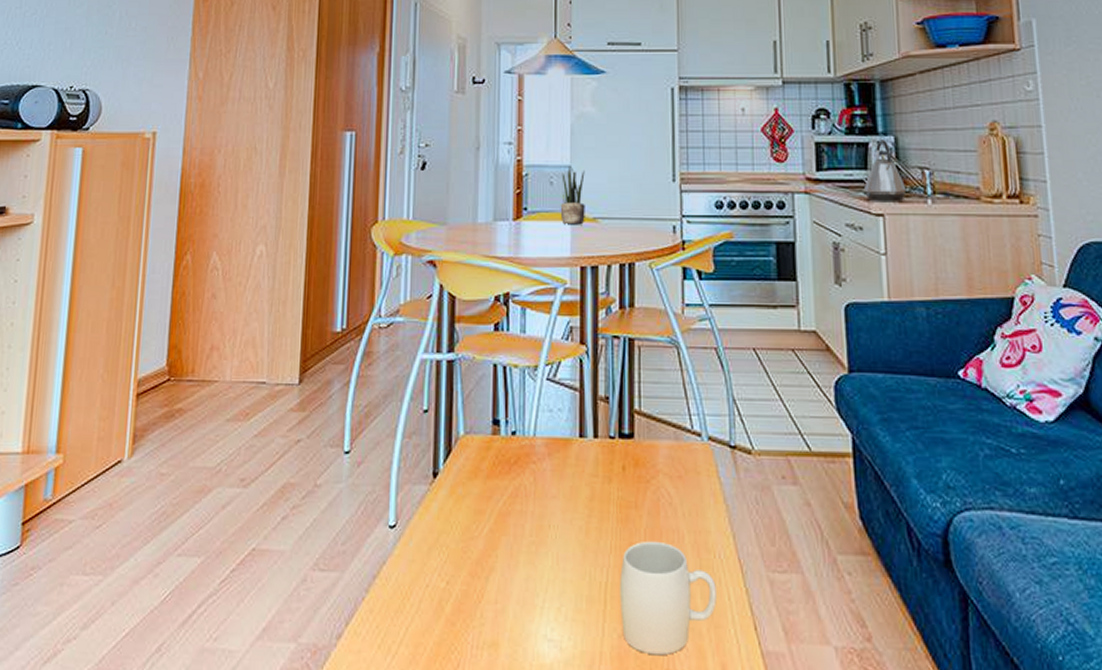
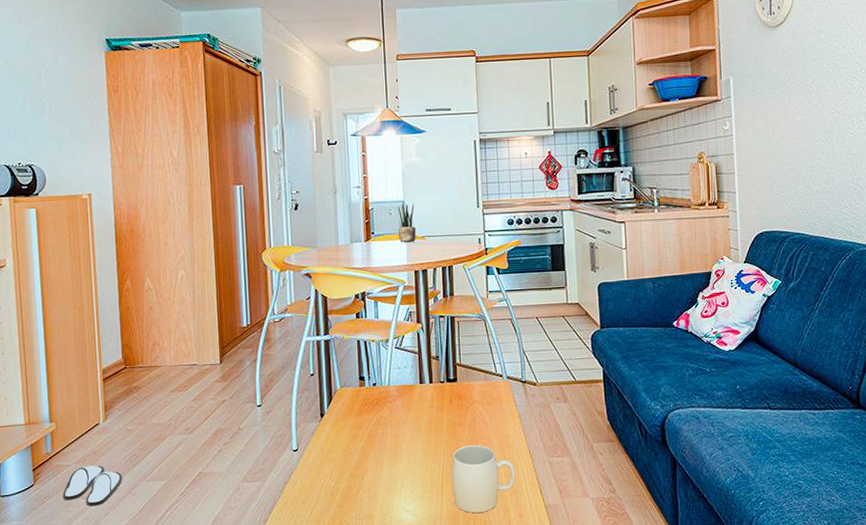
slippers: none [56,524,144,588] -> present [62,465,123,506]
kettle: present [864,140,907,202] -> none [612,169,641,214]

